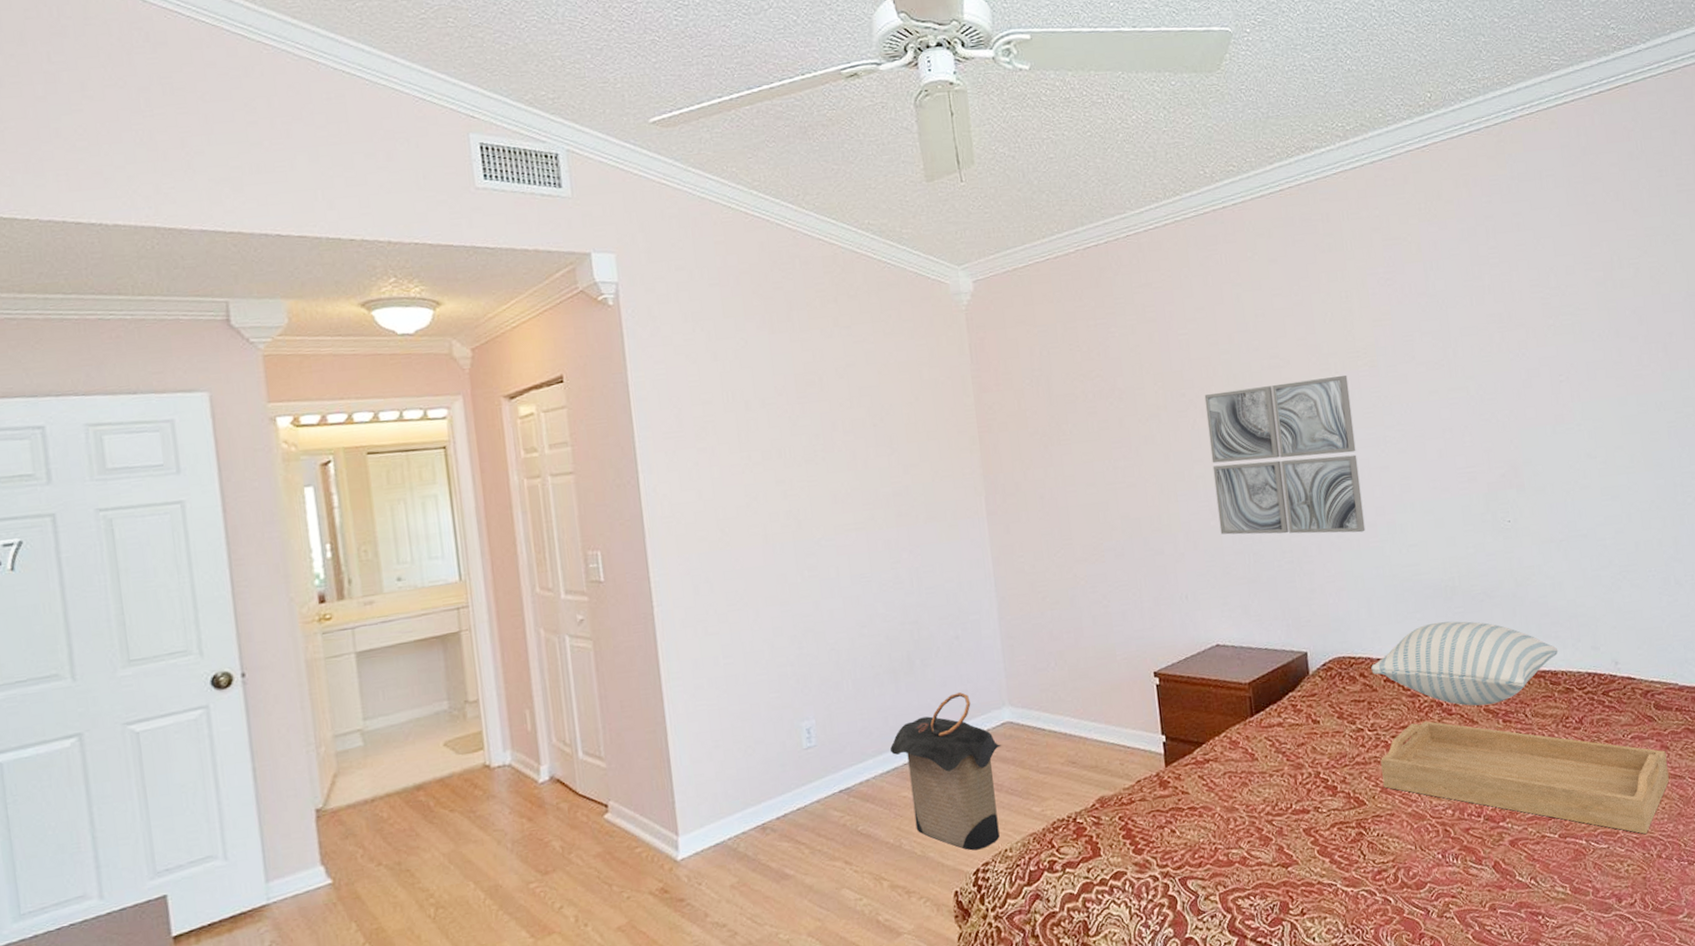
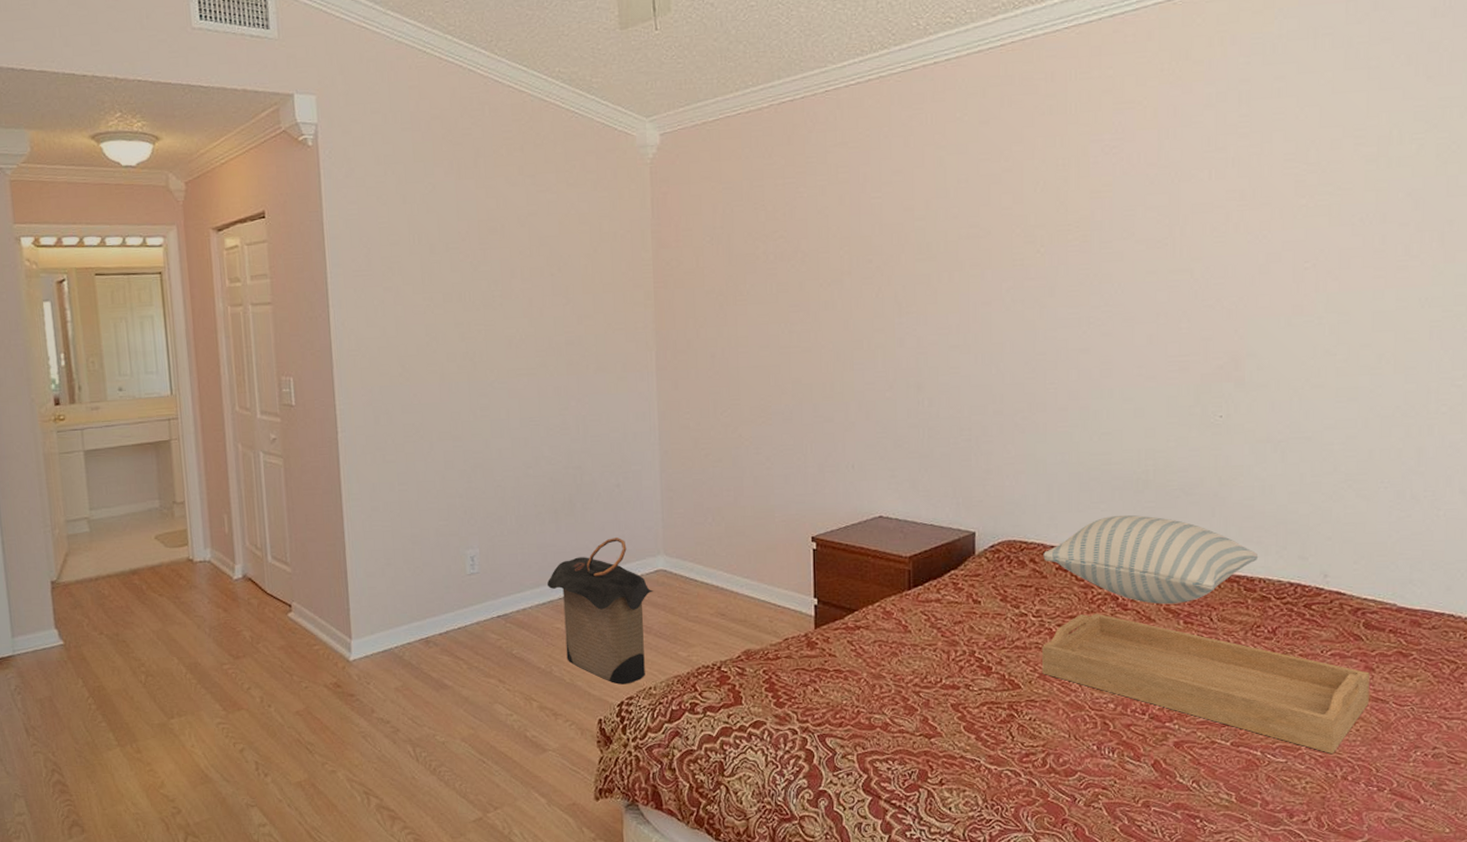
wall art: present [1204,375,1366,535] -> none [892,249,1055,416]

